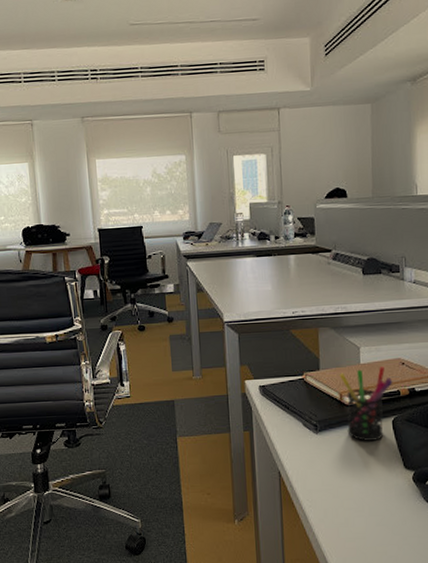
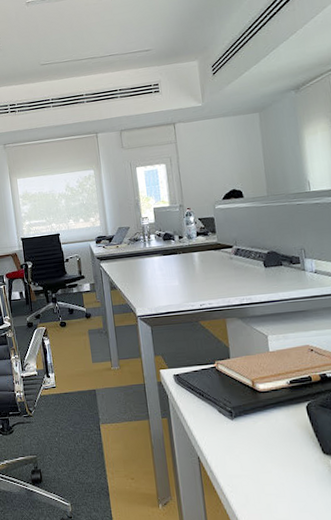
pen holder: present [339,366,393,441] -> none [249,353,304,427]

